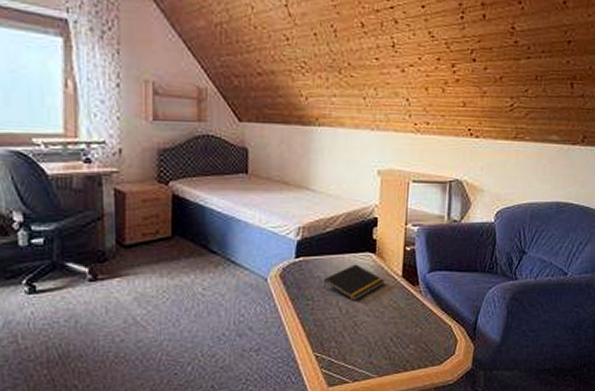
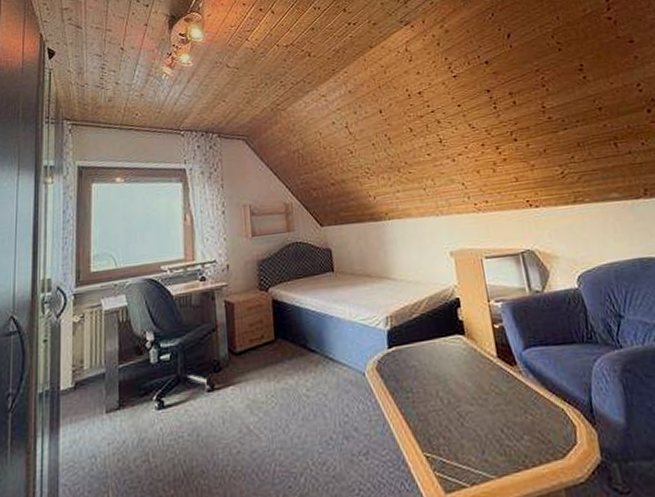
notepad: present [323,264,385,301] -> none [418,348,481,389]

